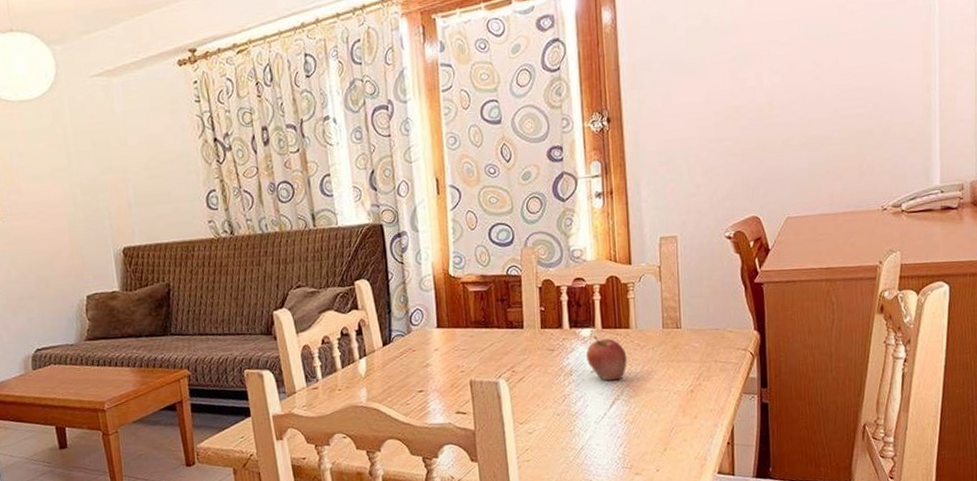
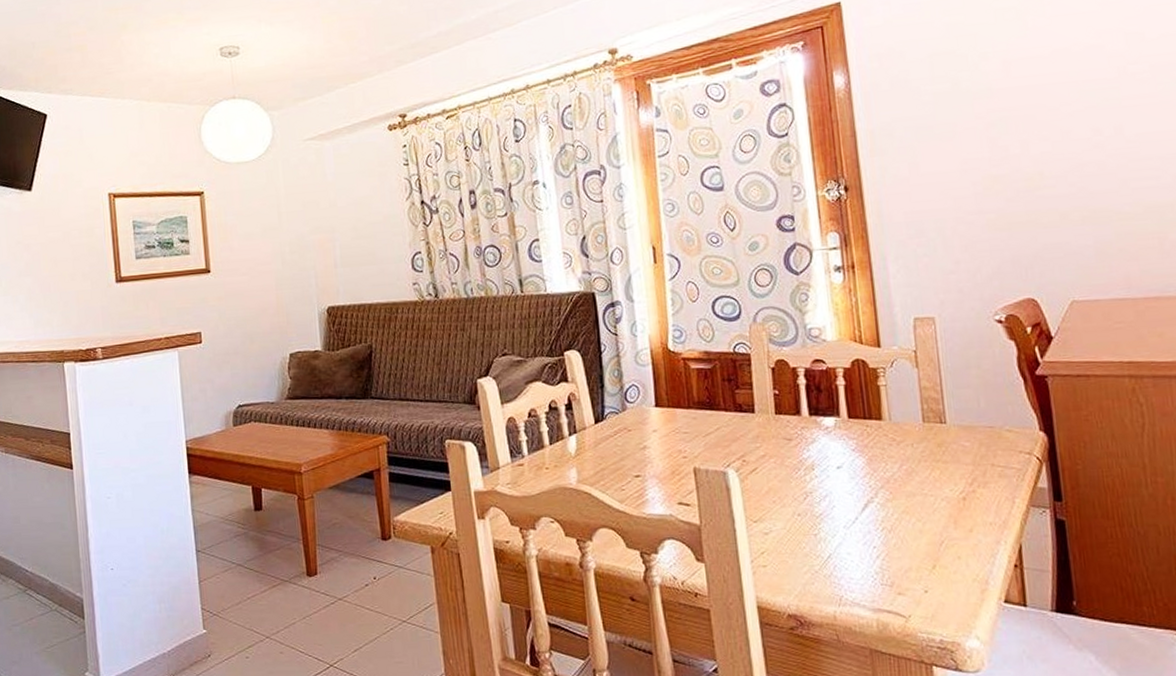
fruit: present [586,336,627,381] -> none [830,426,881,480]

